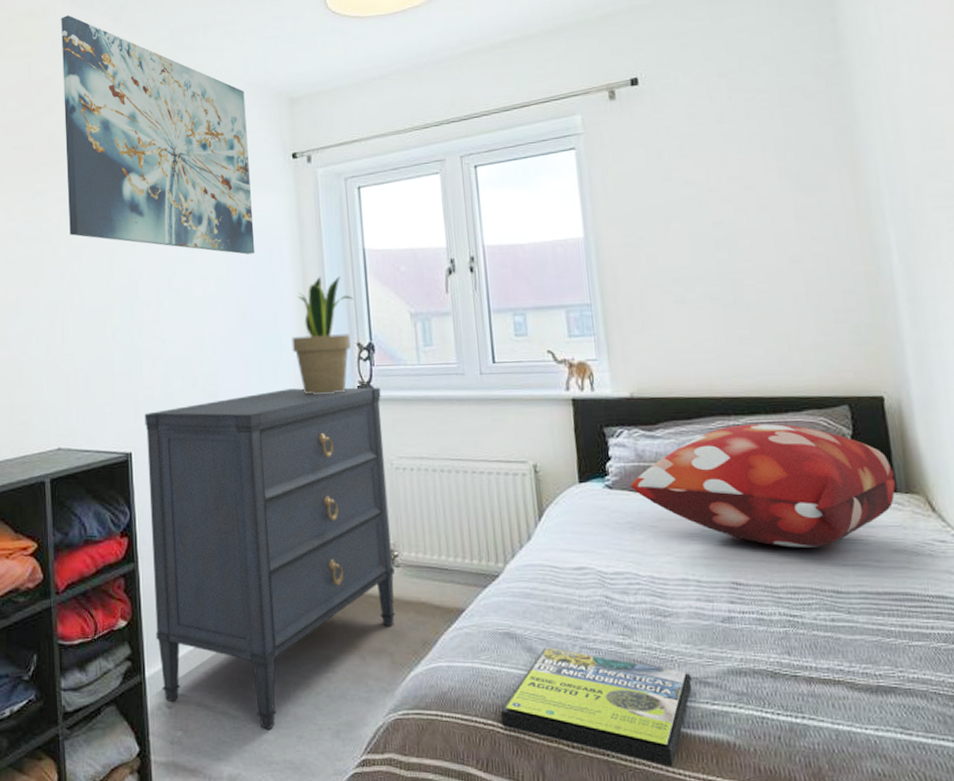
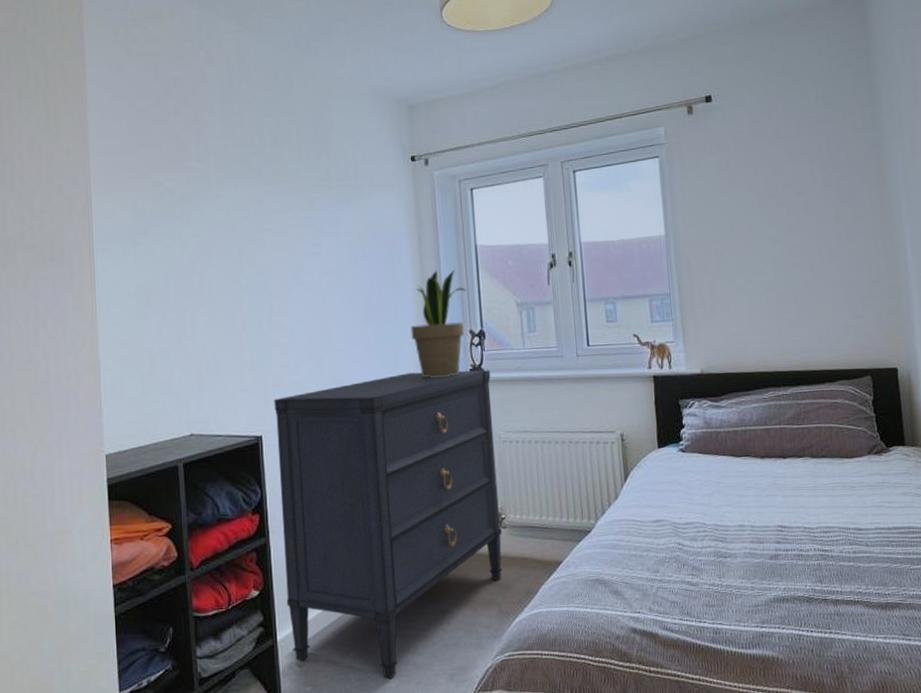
wall art: present [61,15,255,255] -> none [187,17,377,250]
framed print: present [500,647,691,766] -> none [591,589,745,681]
decorative pillow: present [630,423,896,548] -> none [699,392,904,495]

